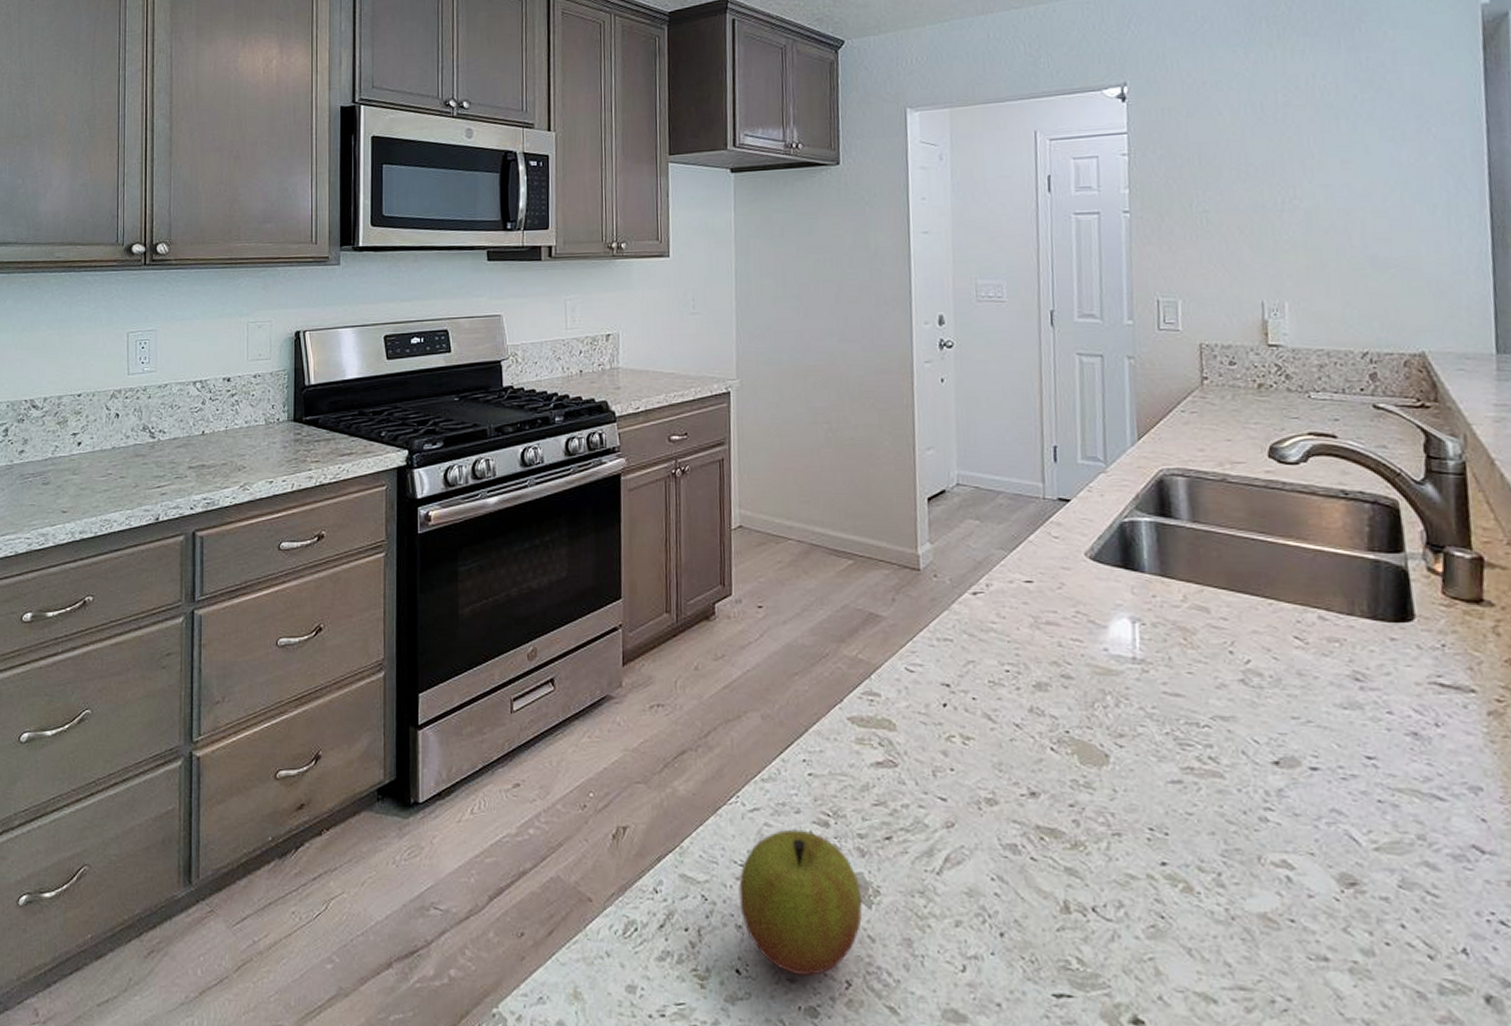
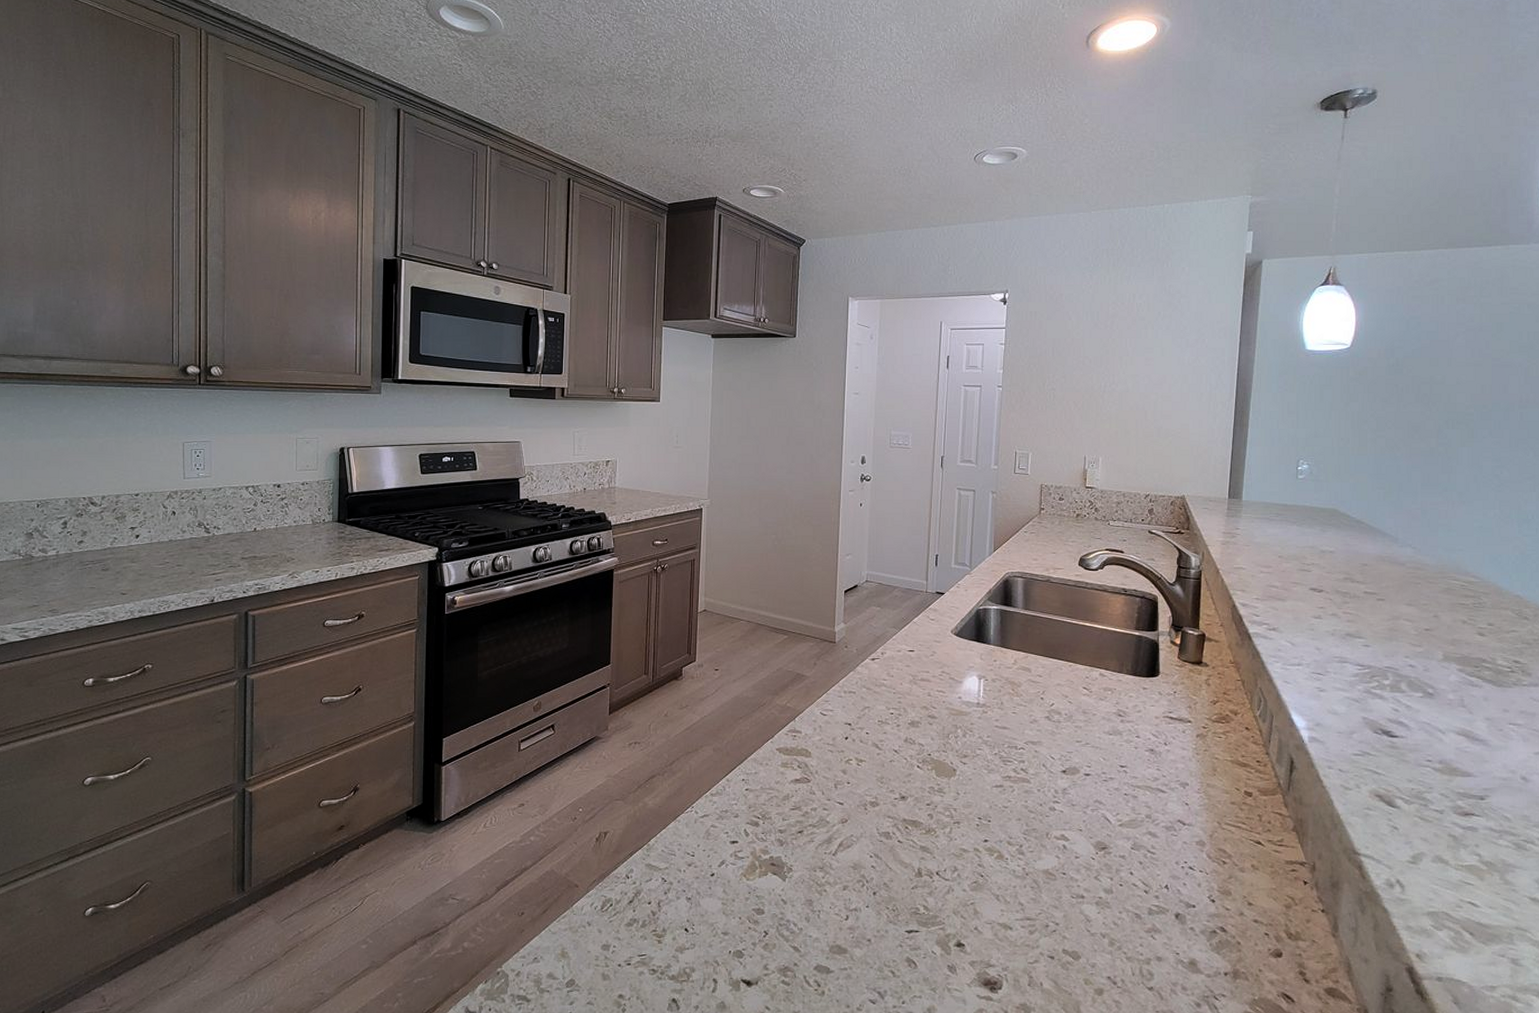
apple: present [738,829,863,976] -> none [690,829,779,929]

